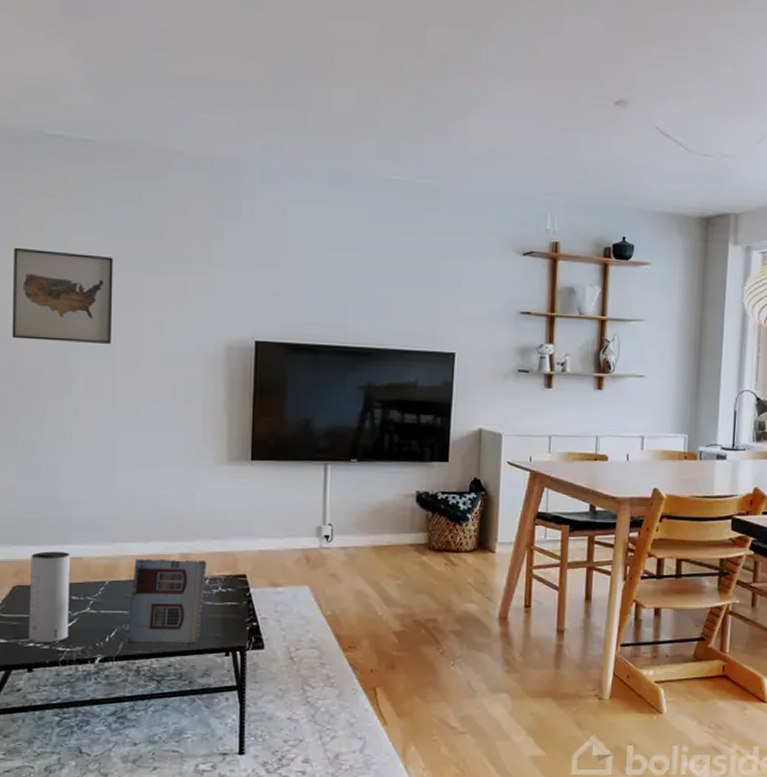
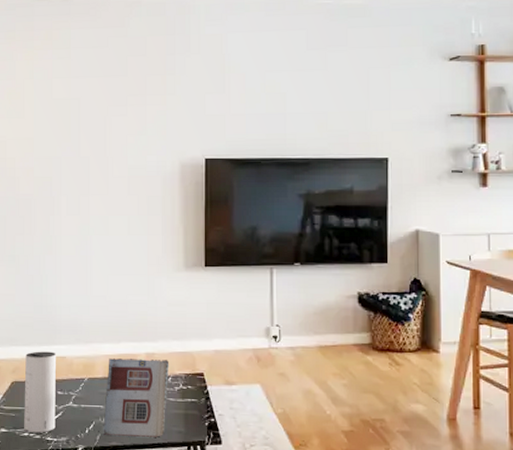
wall art: present [12,247,114,344] -> none [10,93,87,170]

